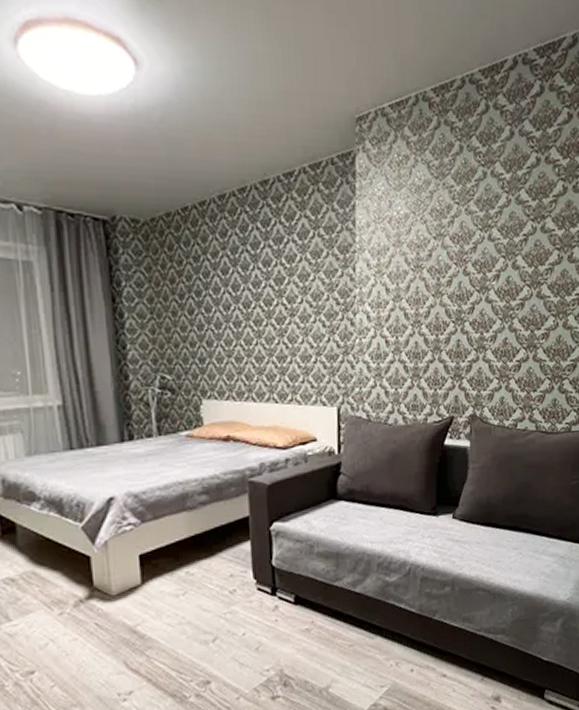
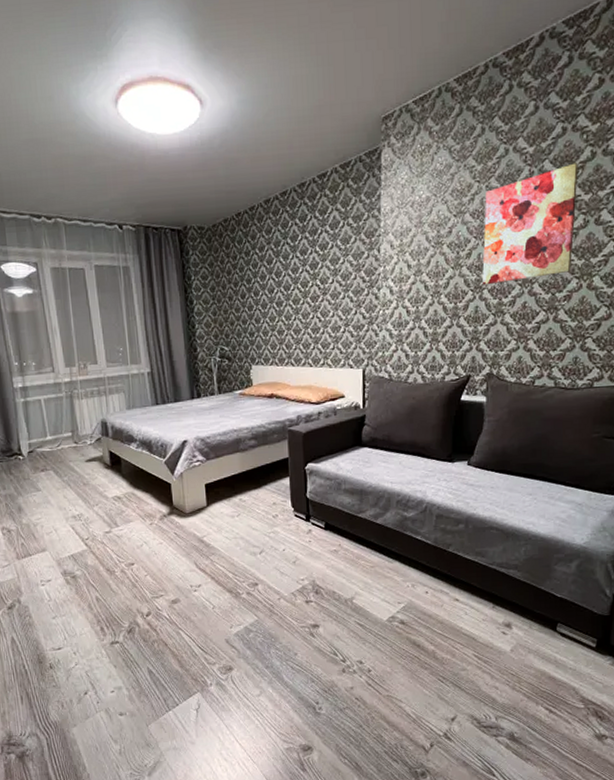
wall art: none [463,196,552,317] -> present [482,163,578,285]

